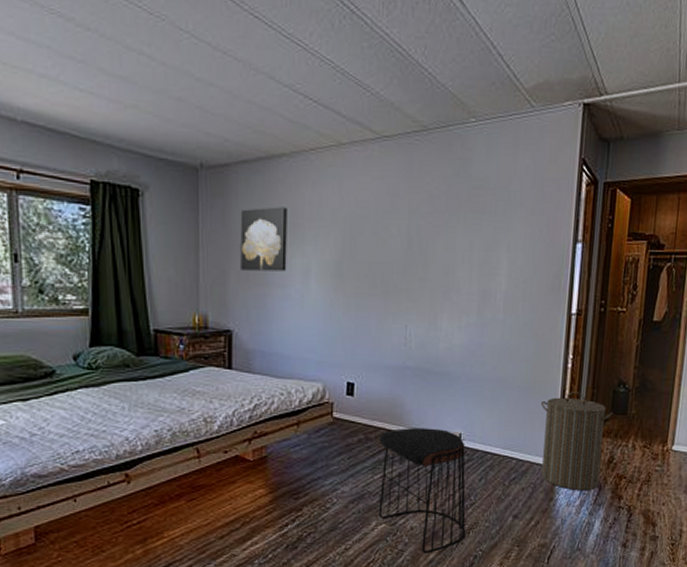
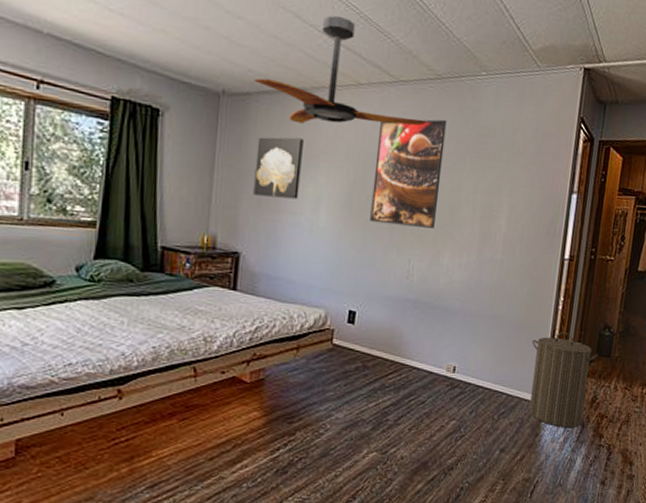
ceiling fan: none [231,73,414,192] -> present [254,15,426,126]
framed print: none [362,174,436,291] -> present [370,119,447,228]
stool: present [378,428,466,554] -> none [370,358,459,484]

